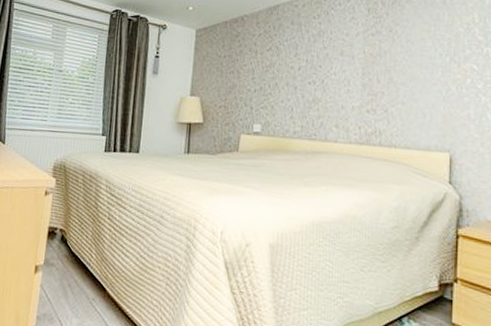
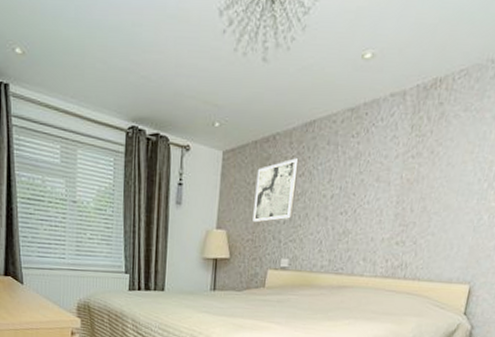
wall art: none [225,35,267,91] -> present [253,158,300,223]

